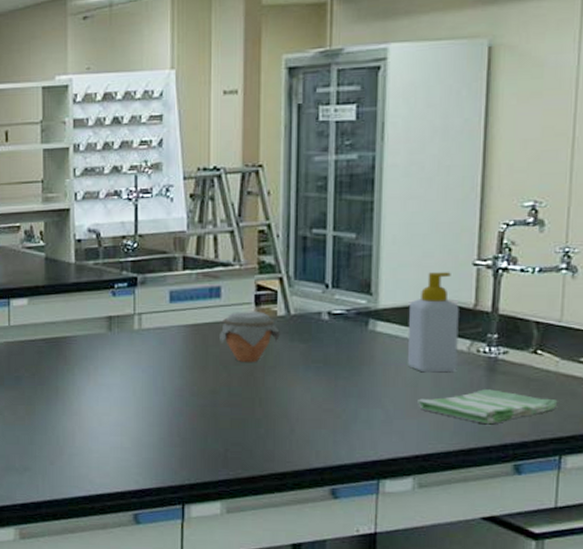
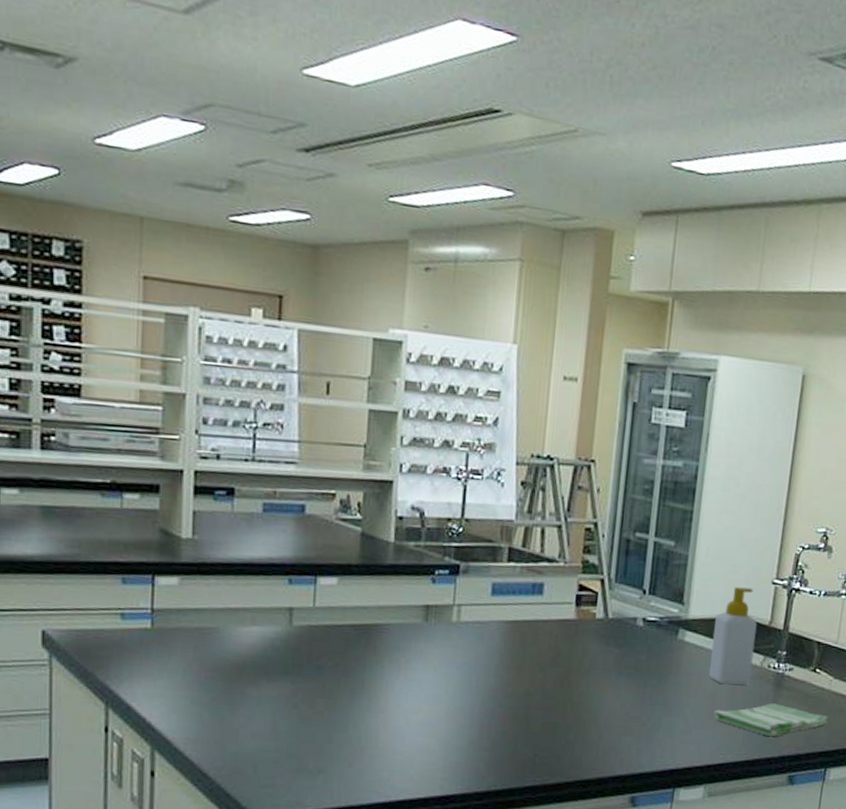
jar: present [220,312,281,363] -> none [538,611,598,666]

